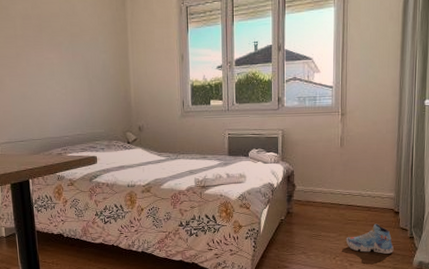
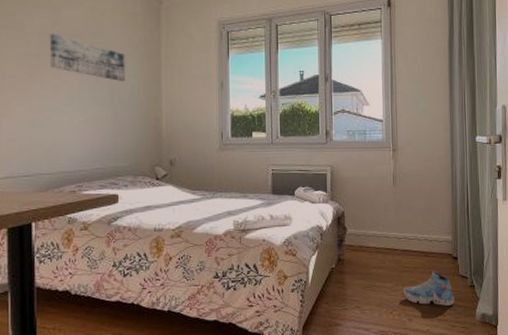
wall art: none [30,16,98,58] -> present [49,33,125,82]

